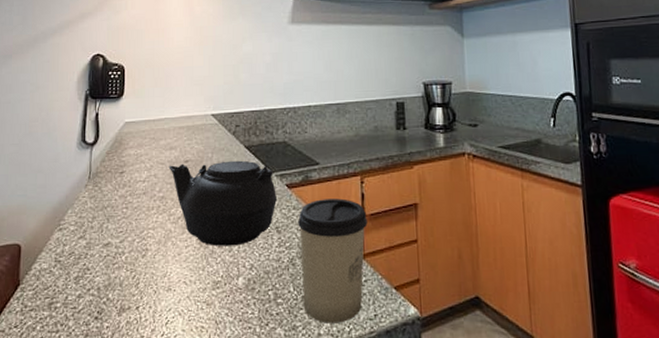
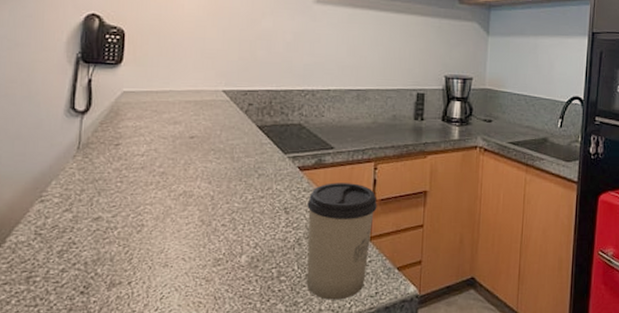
teapot: present [168,160,277,246] -> none [171,139,287,225]

